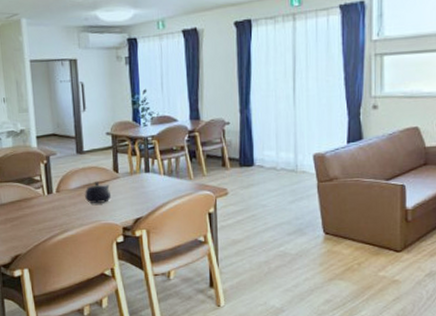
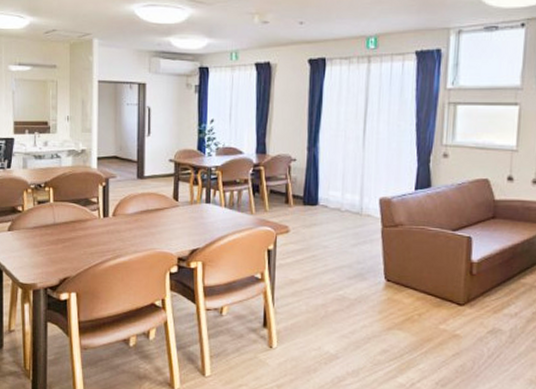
teapot: present [85,182,112,203] -> none [142,208,169,231]

